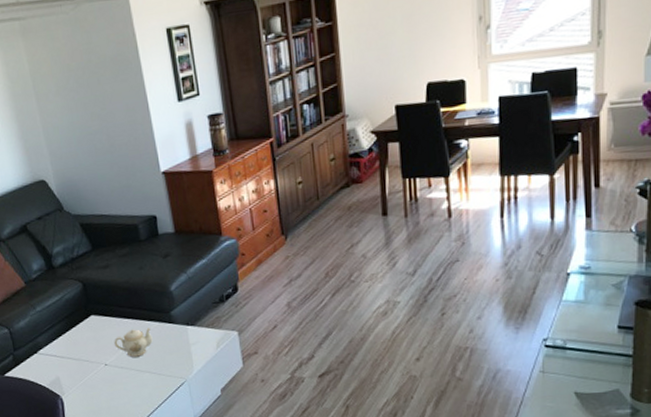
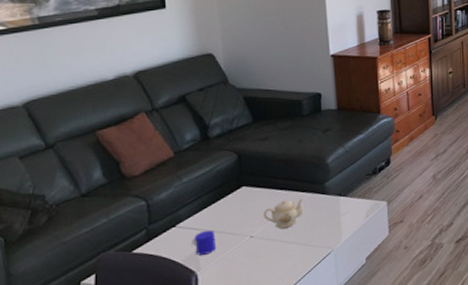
cup: none [53,357,75,380] -> present [192,229,216,255]

